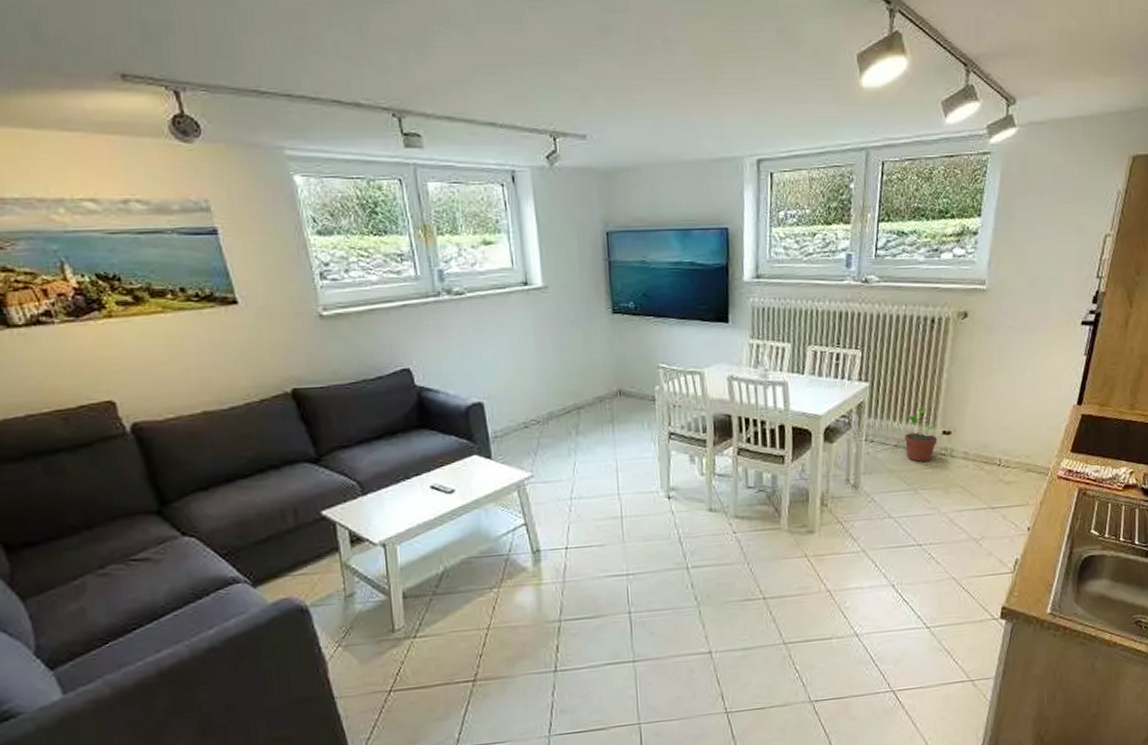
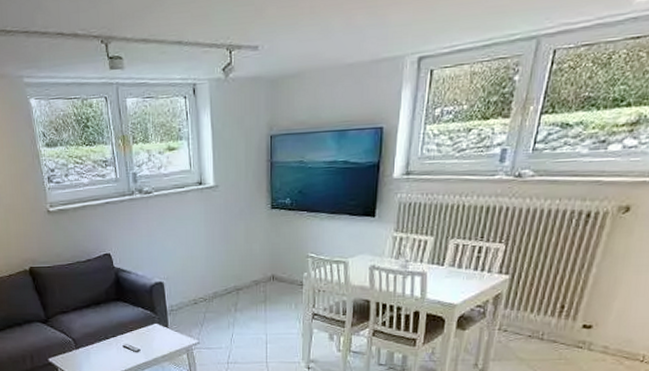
potted plant: present [905,407,938,462] -> none [540,300,577,352]

